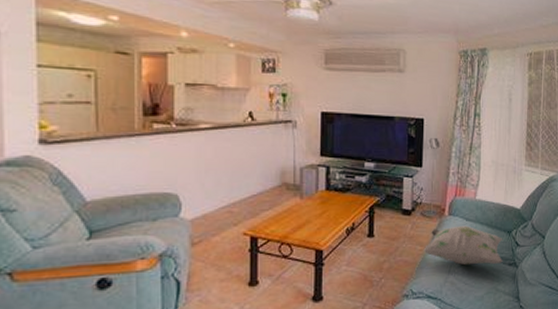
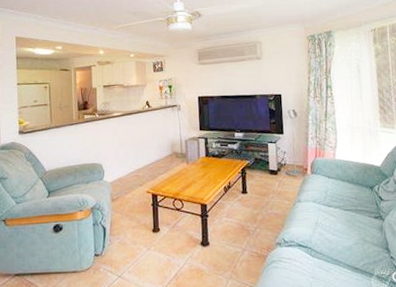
decorative pillow: present [423,225,503,266] -> none [291,182,368,218]

